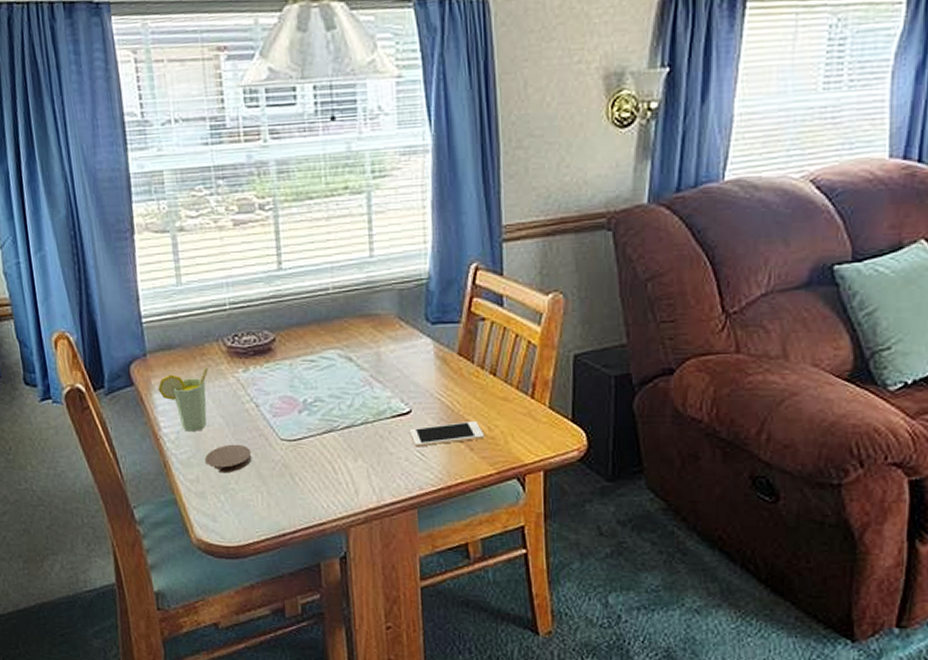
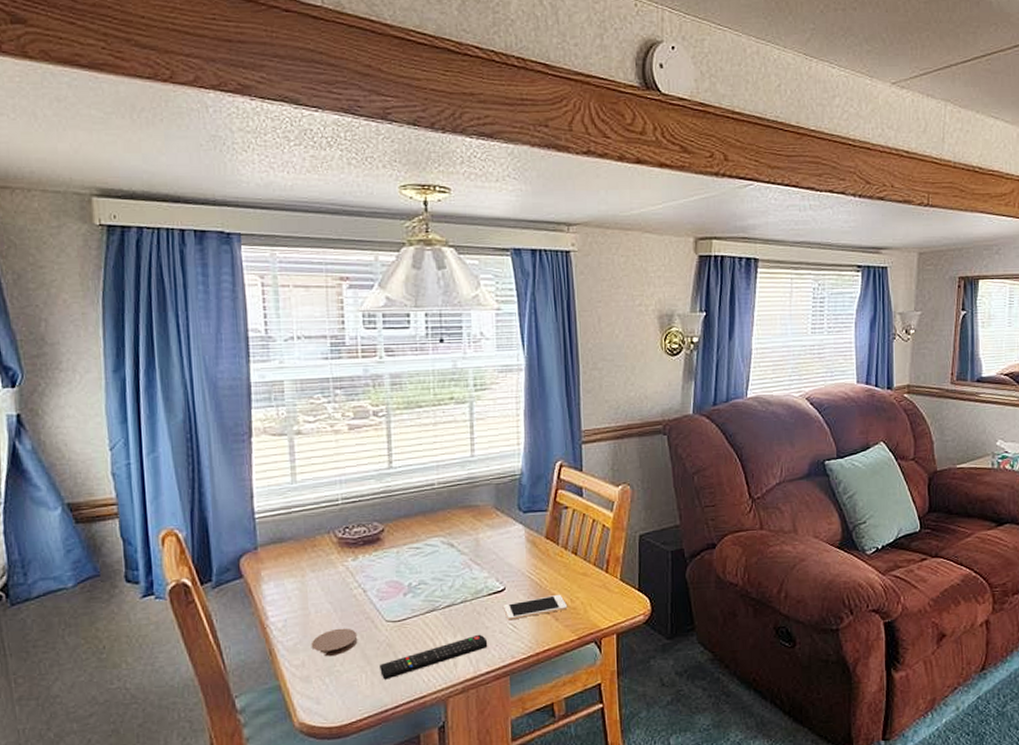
cup: present [158,366,208,431] -> none [267,557,319,619]
remote control: none [276,460,393,502] -> present [380,634,488,680]

